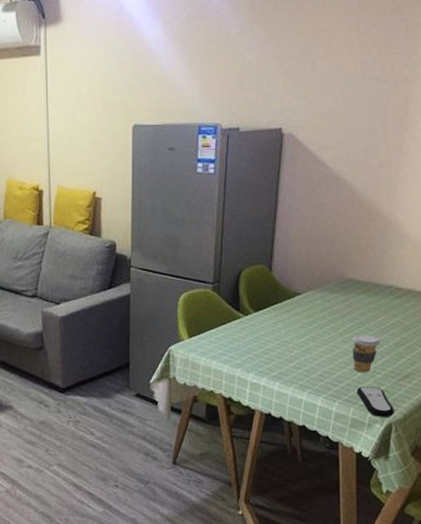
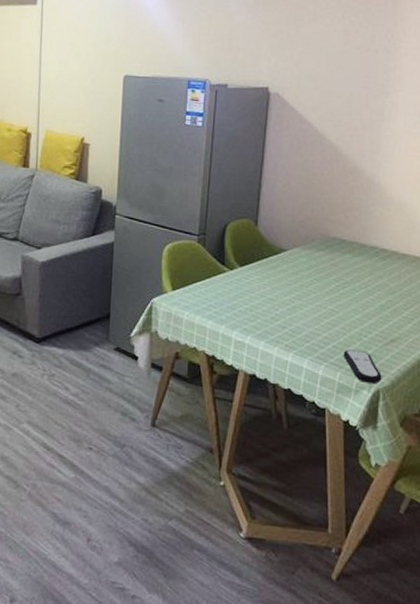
coffee cup: present [351,334,381,372] -> none [337,294,367,335]

